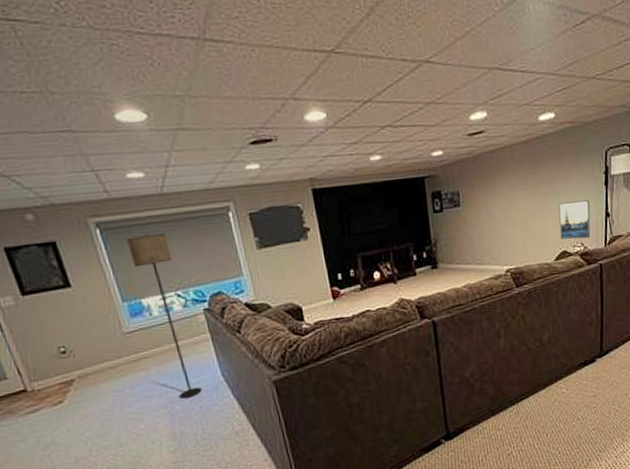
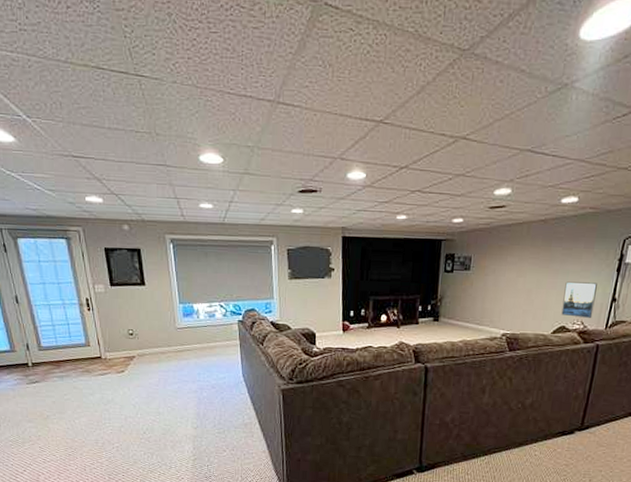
floor lamp: present [127,234,203,399] -> none [191,254,226,389]

